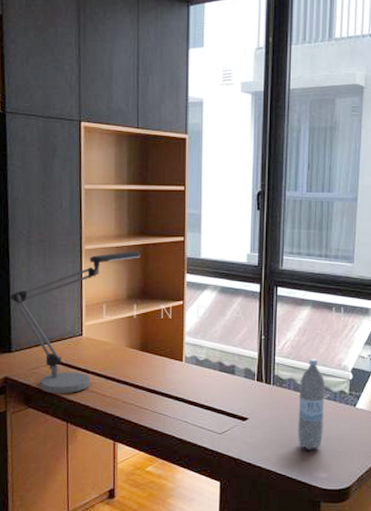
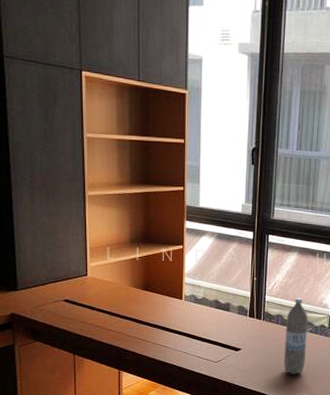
desk lamp: present [10,251,141,394] -> none [14,198,143,329]

